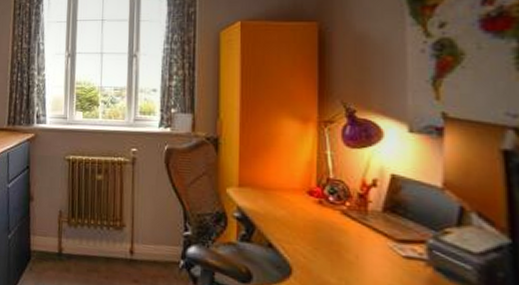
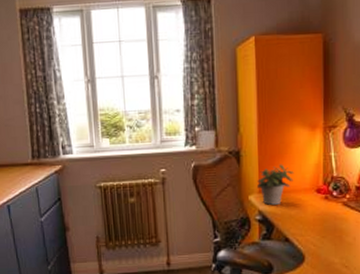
potted plant: none [237,157,282,203] -> present [257,164,295,205]

